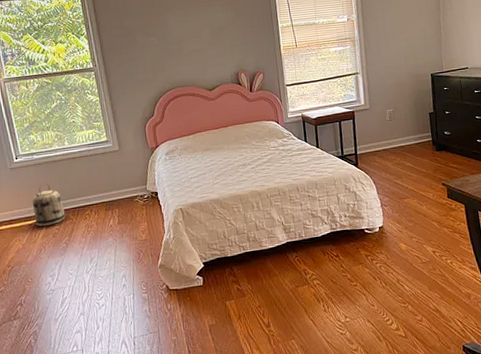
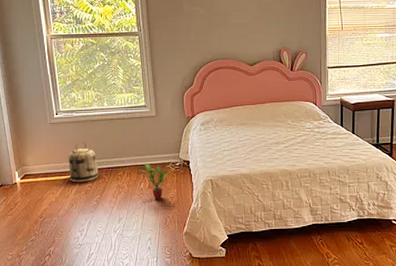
potted plant: none [106,198,140,235] -> present [138,162,172,199]

